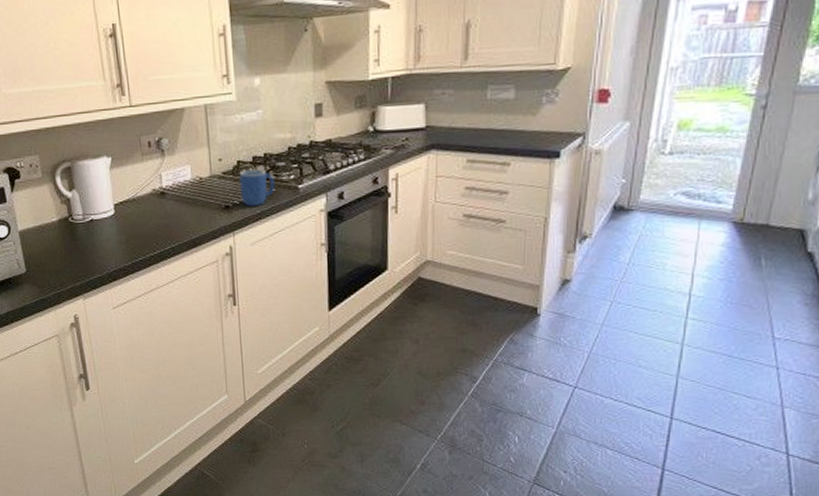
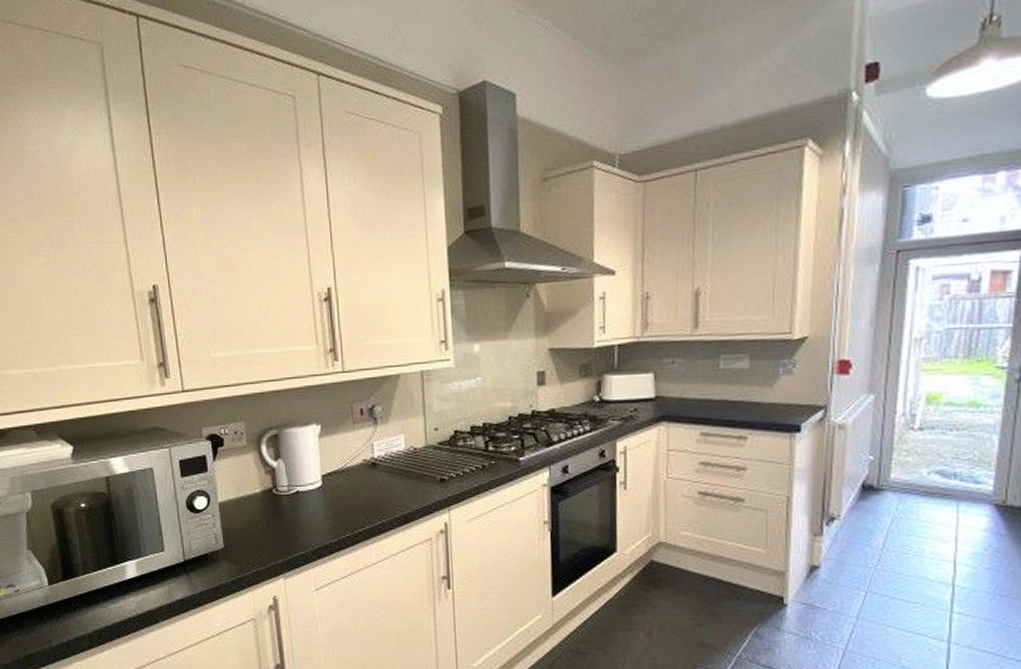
mug: present [239,169,276,207] -> none [456,440,495,481]

